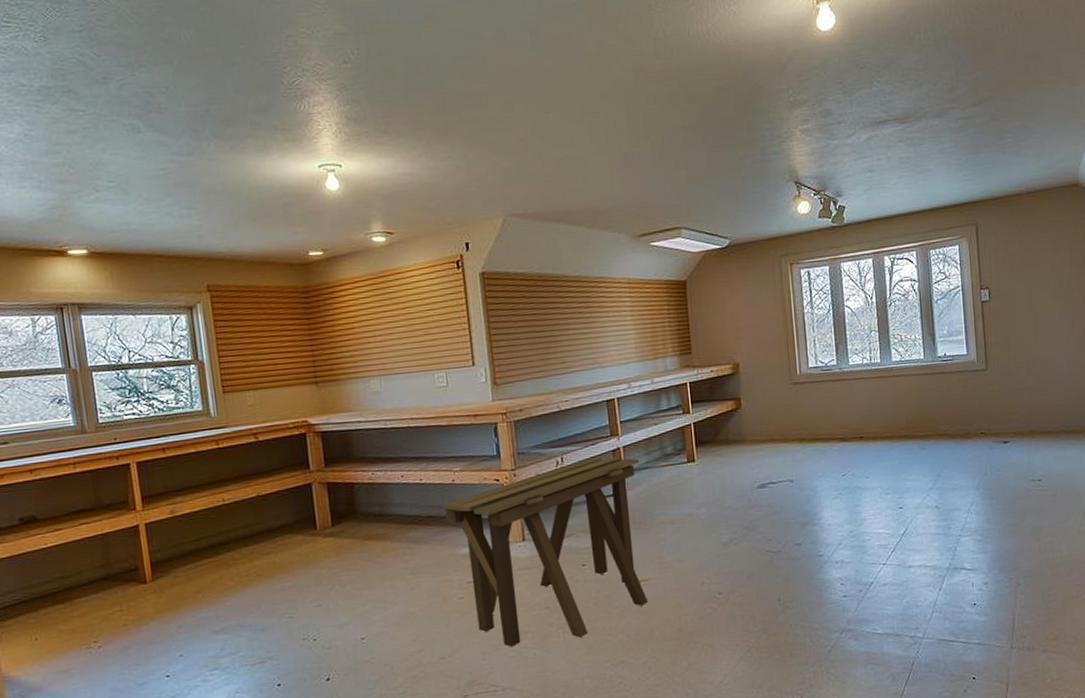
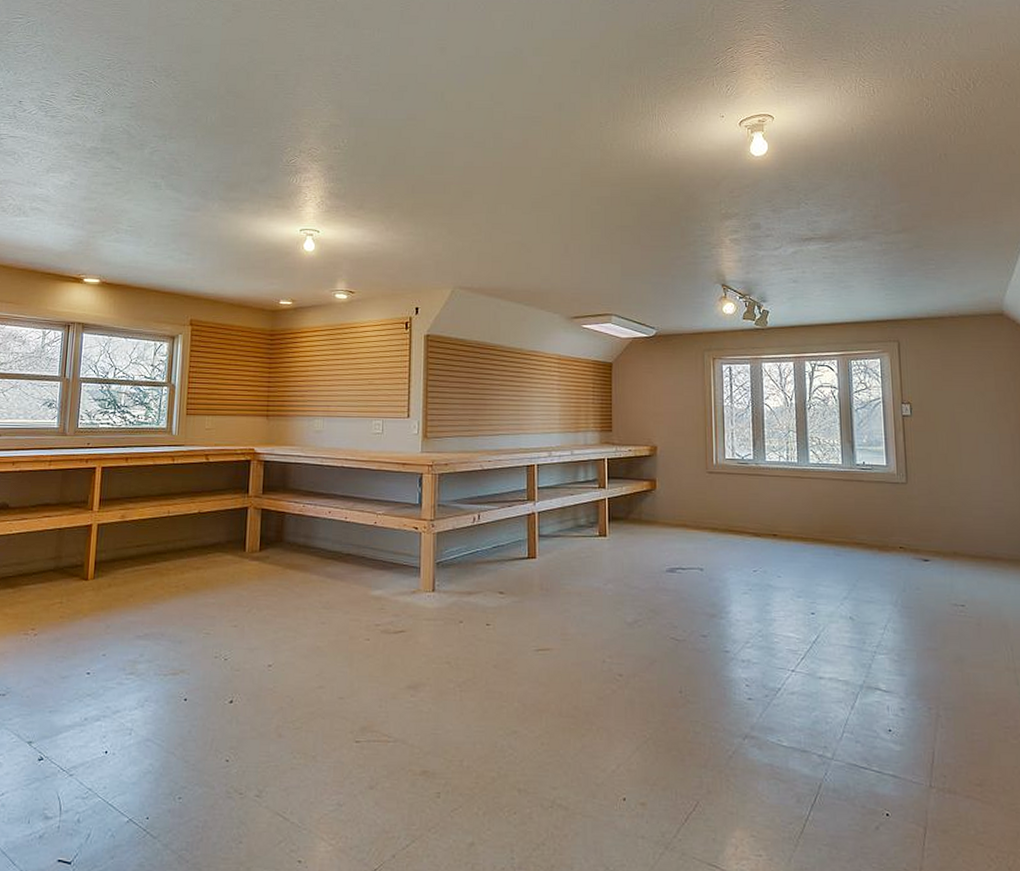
trestle table: present [441,457,649,647] -> none [361,519,553,699]

